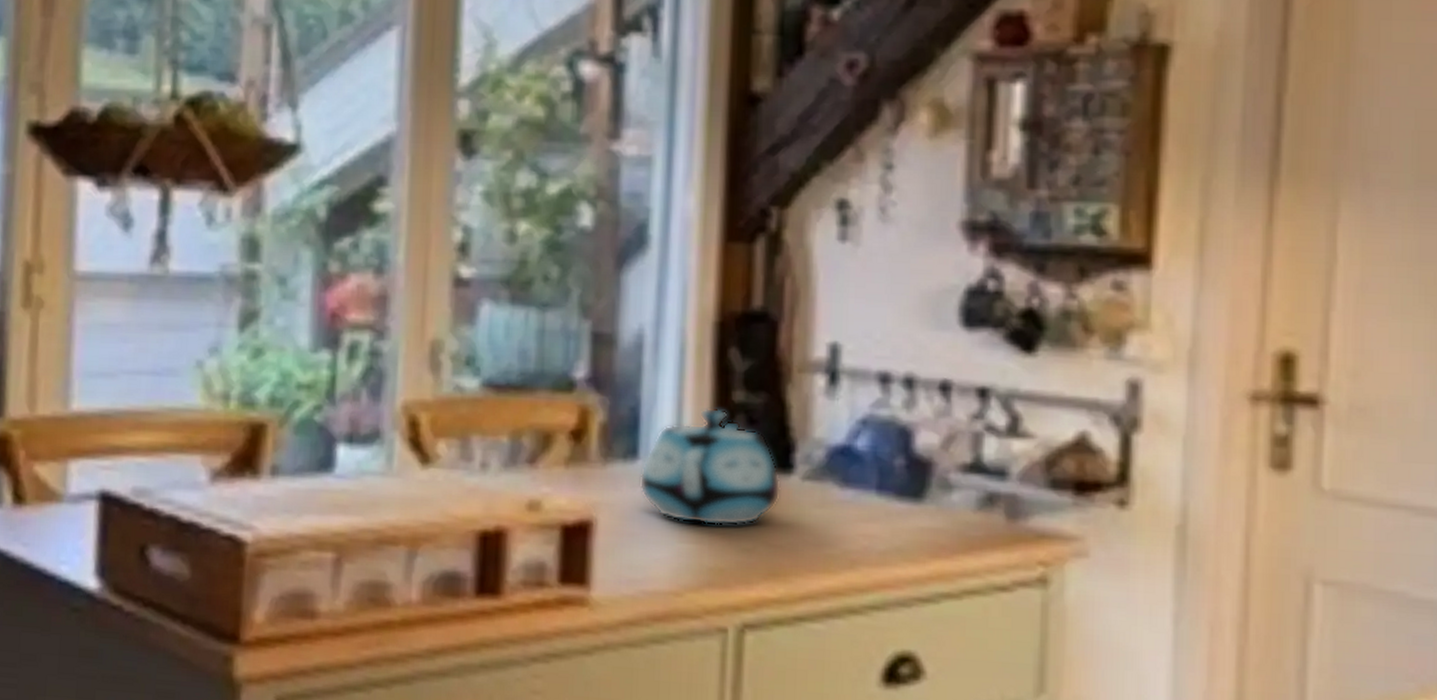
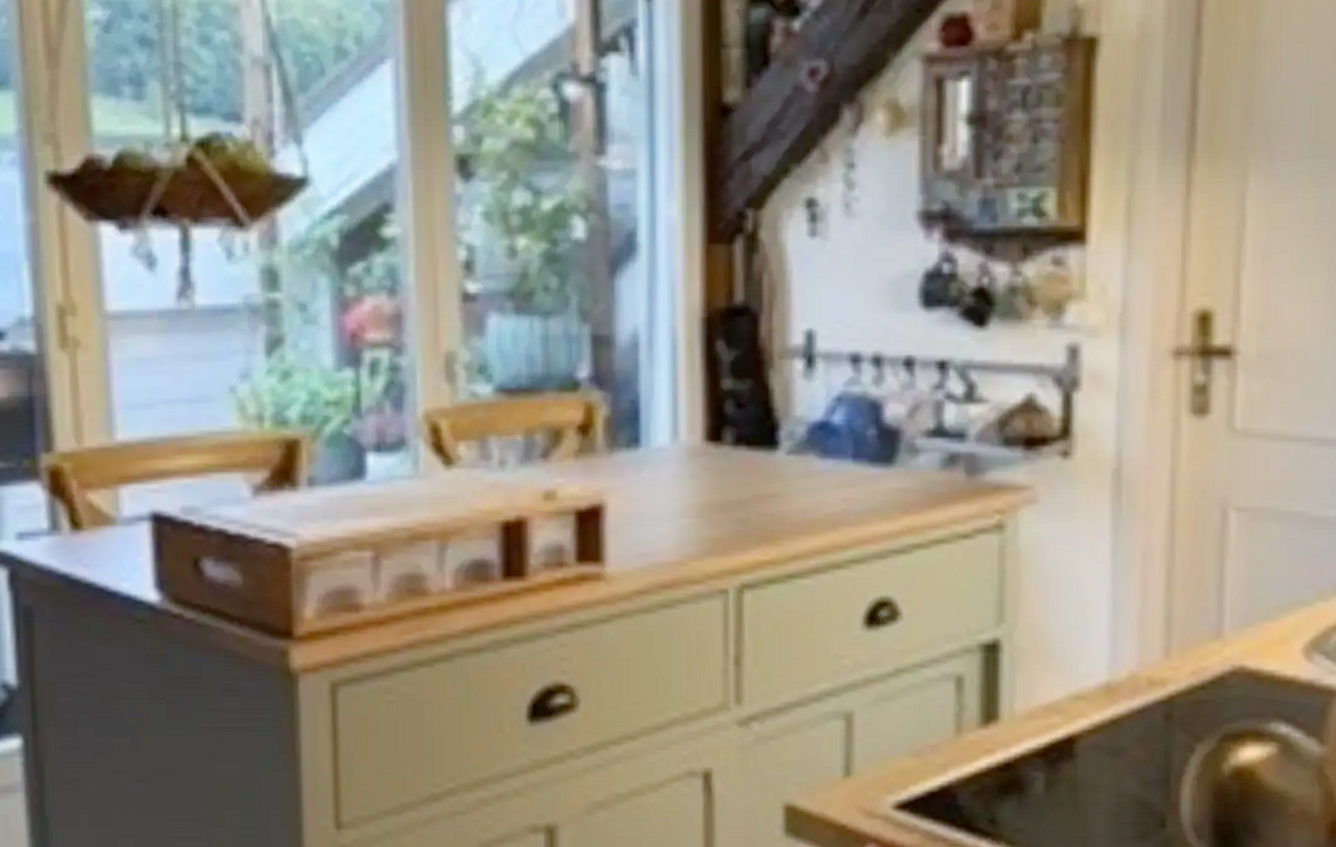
teapot: present [639,407,781,526] -> none [642,396,768,501]

